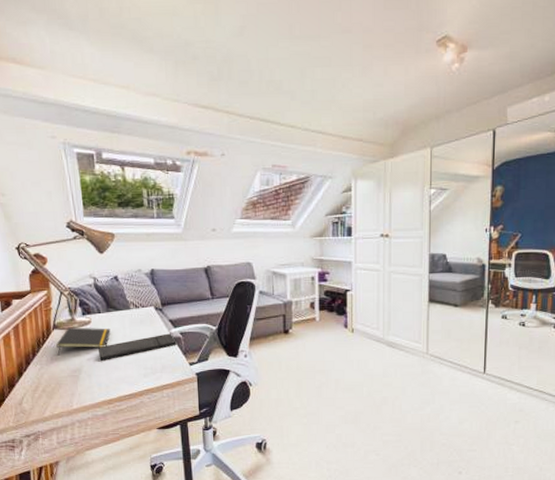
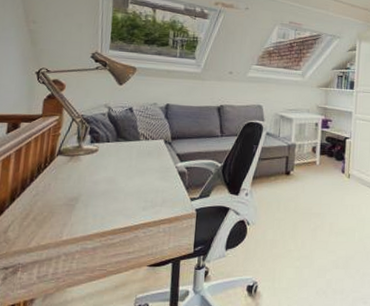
notepad: present [56,327,111,356] -> none [56,154,117,183]
keyboard: present [98,333,178,361] -> none [100,167,182,191]

